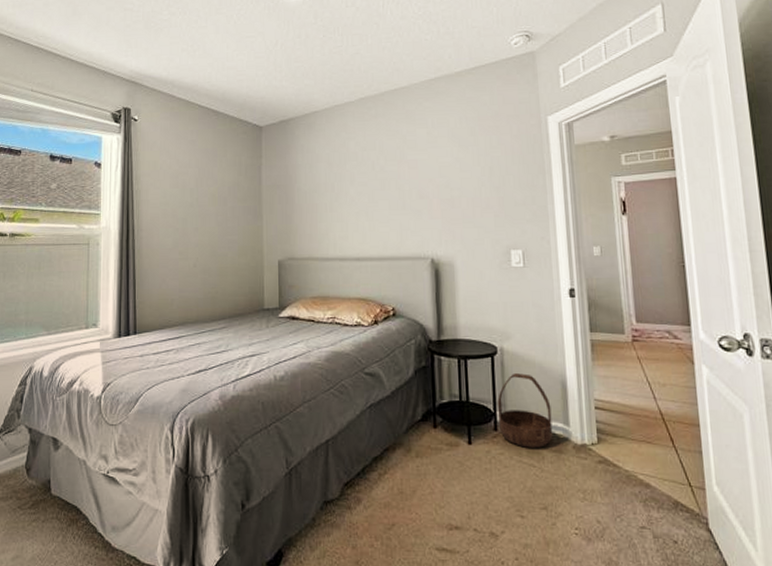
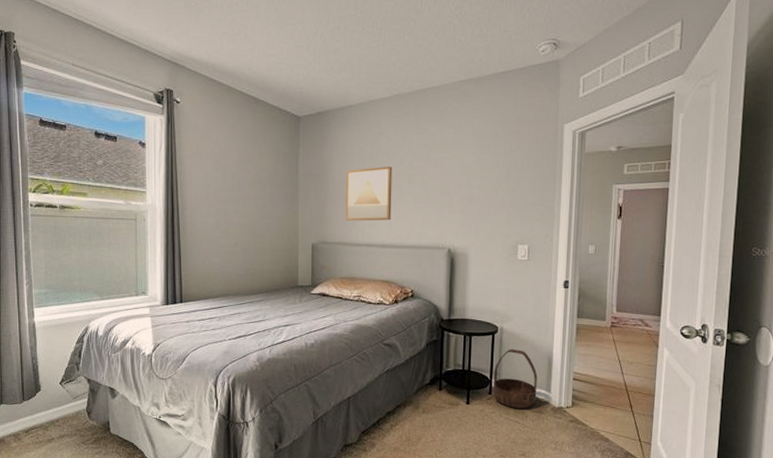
wall art: none [313,171,365,234] -> present [345,166,393,221]

